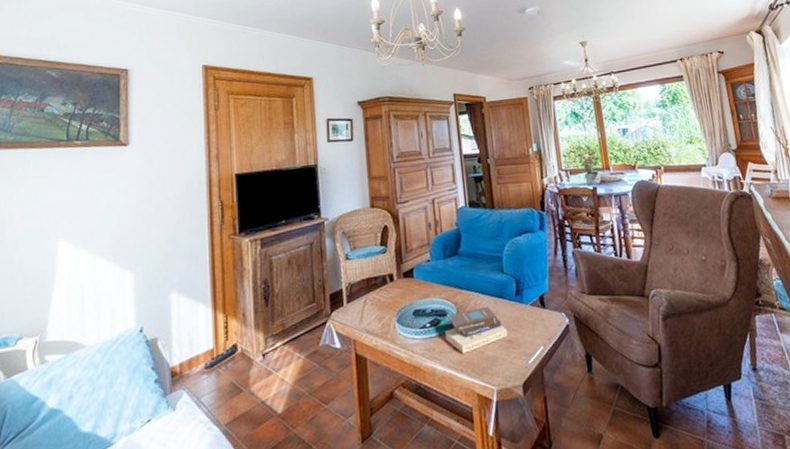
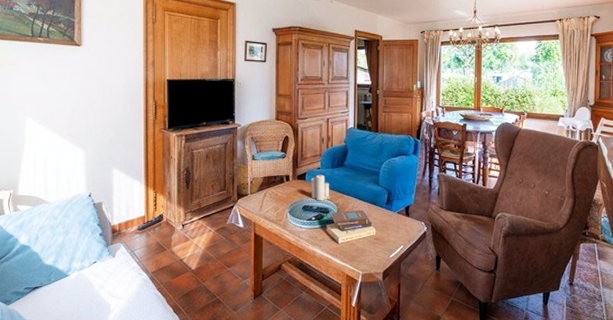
basket: none [326,267,362,306] -> present [236,163,264,195]
candle: none [420,268,446,302] -> present [311,174,330,201]
potted plant: present [570,141,607,186] -> none [449,85,478,122]

